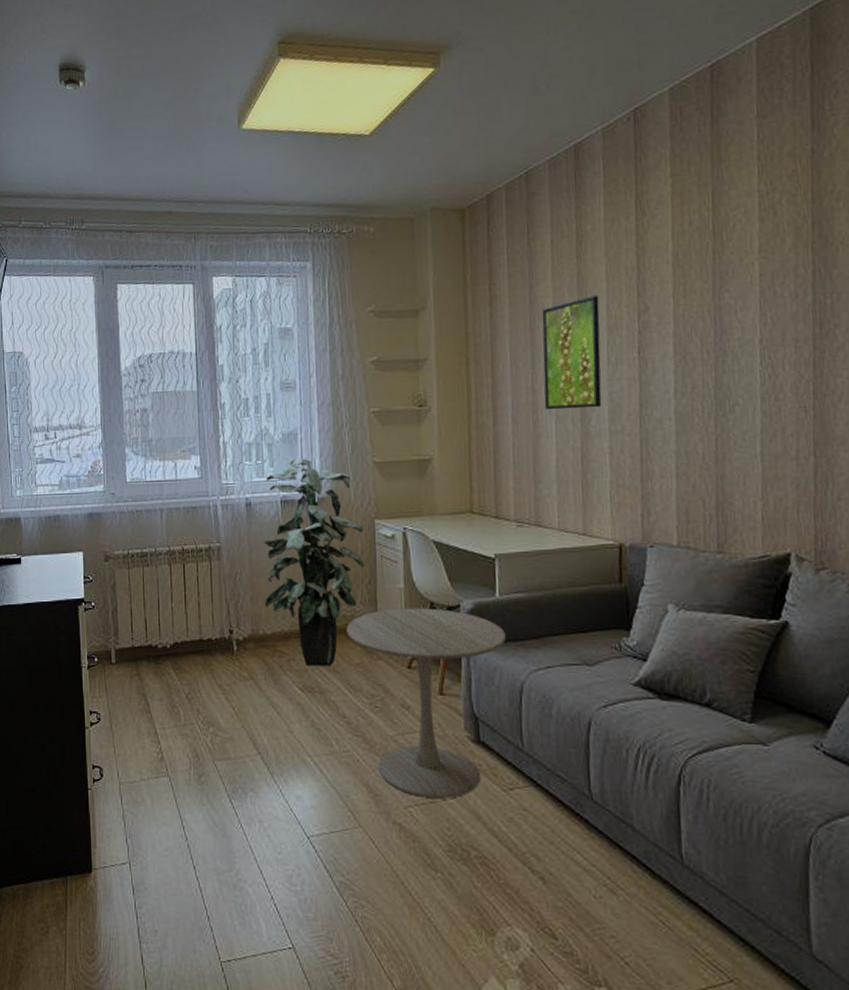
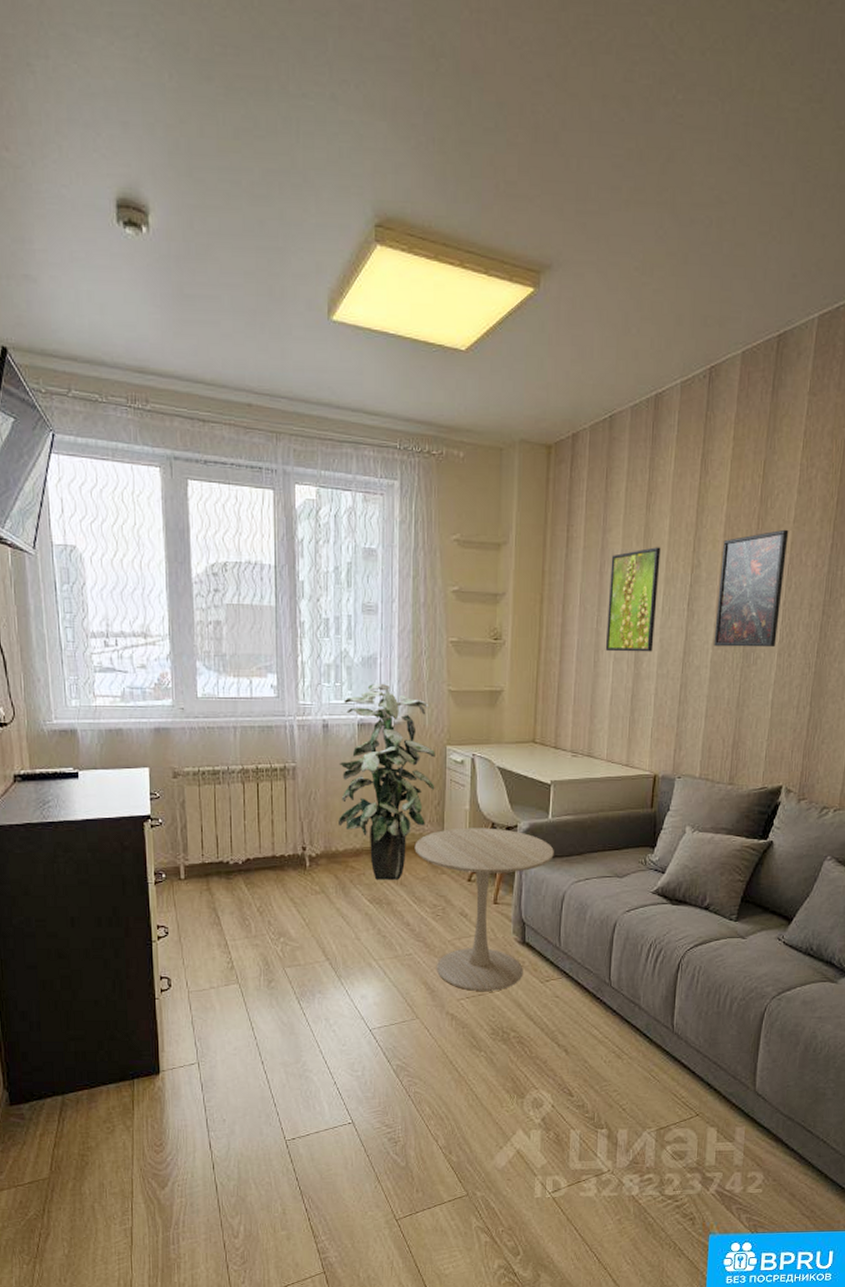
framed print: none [673,260,757,396] -> present [714,529,789,648]

